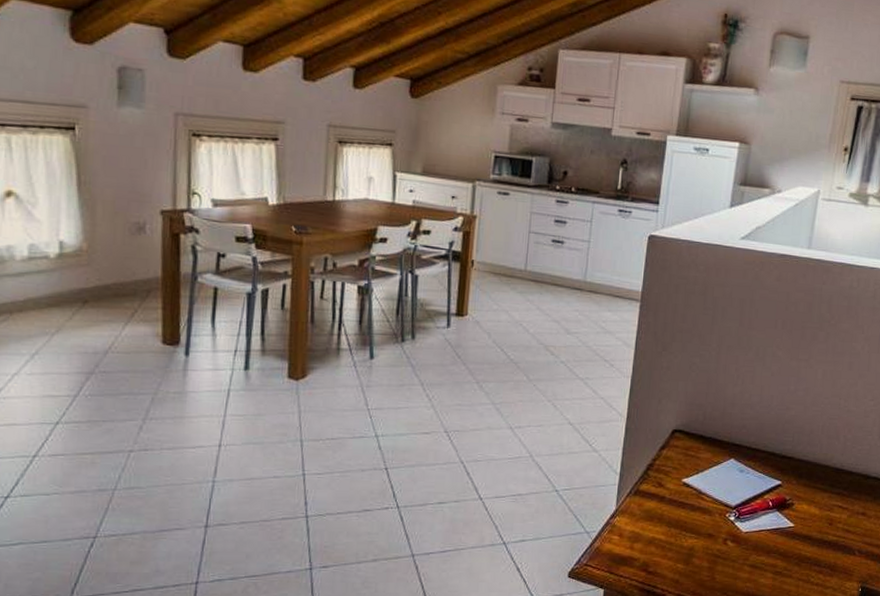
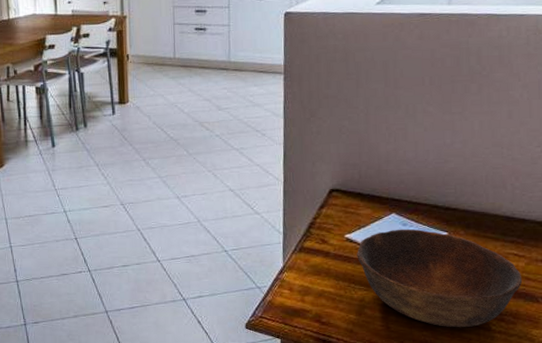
bowl: none [691,475,843,580] -> present [357,228,523,328]

